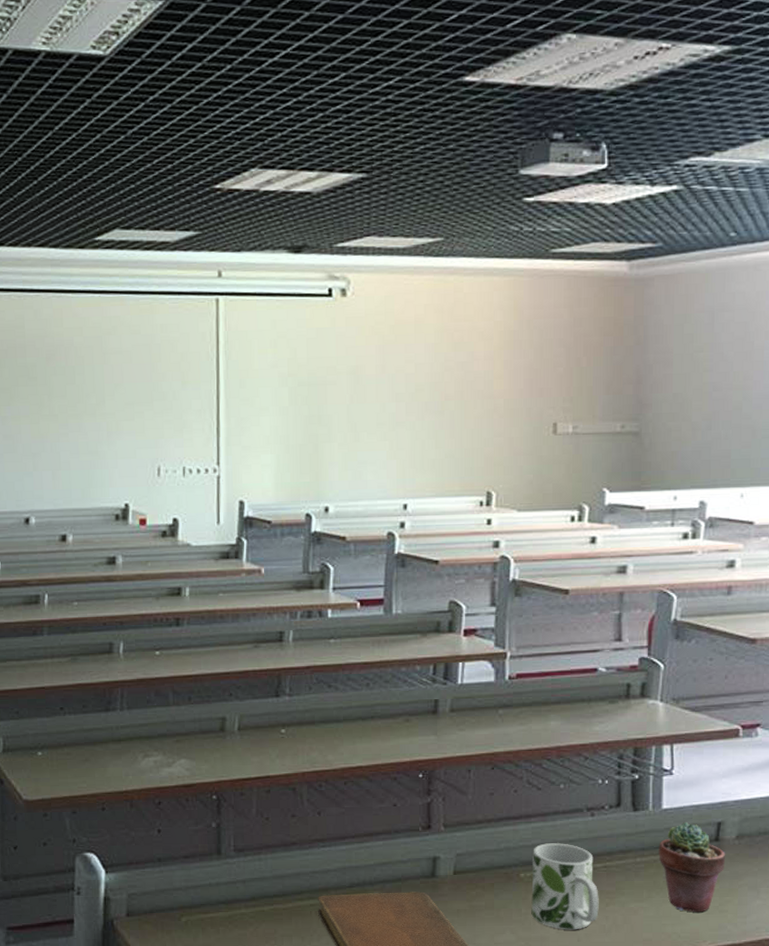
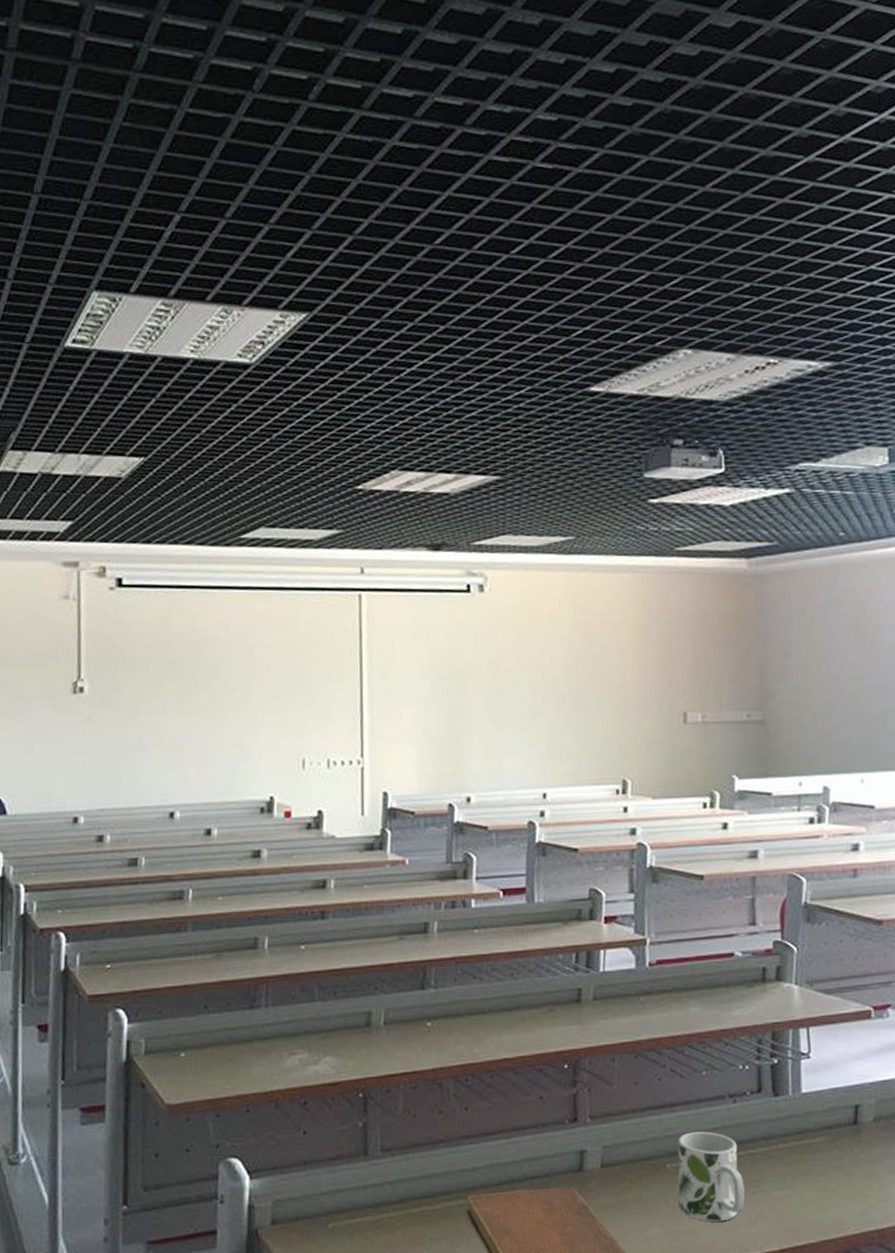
potted succulent: present [658,822,726,913] -> none [800,1106,865,1199]

